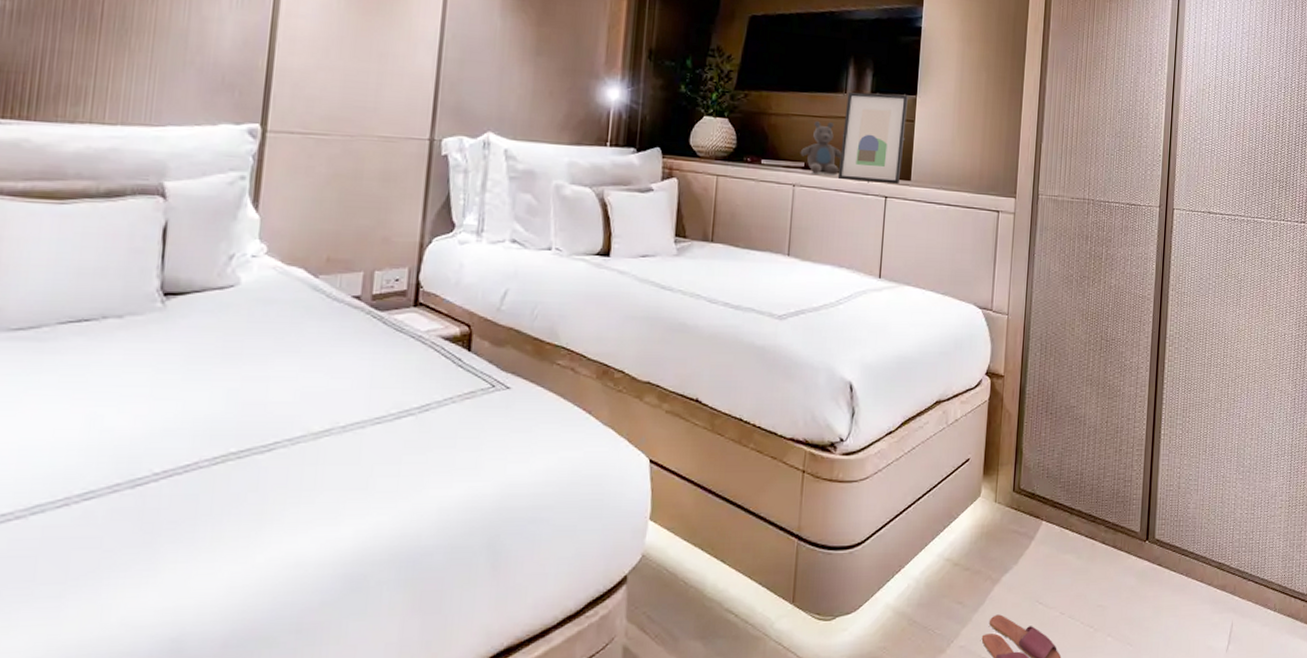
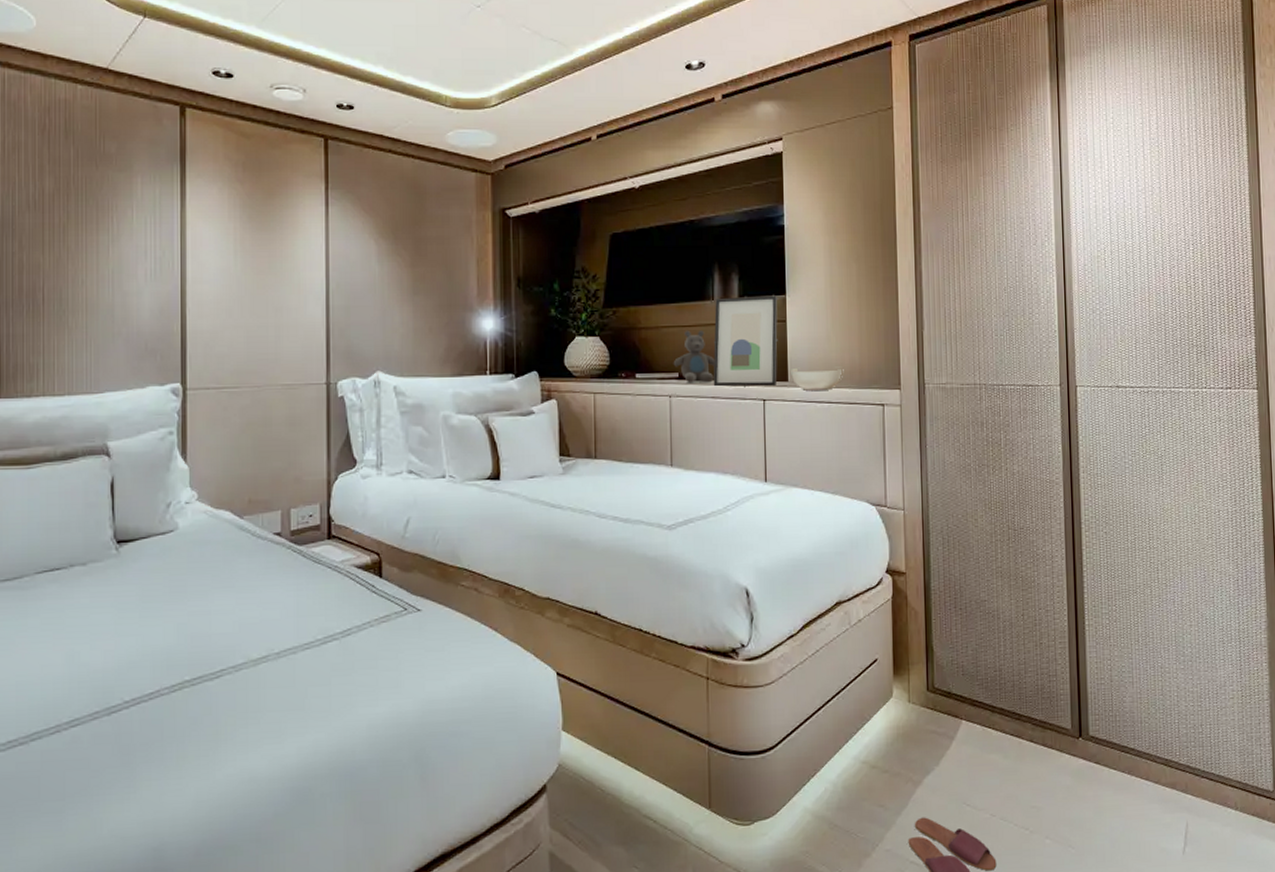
bowl: none [913,168,965,193] -> present [789,366,844,390]

